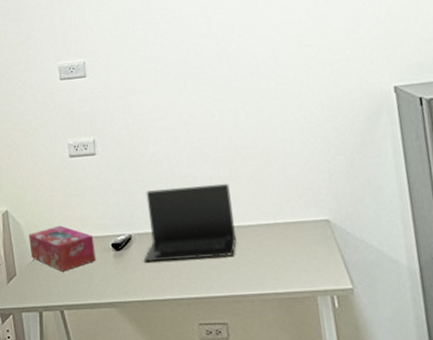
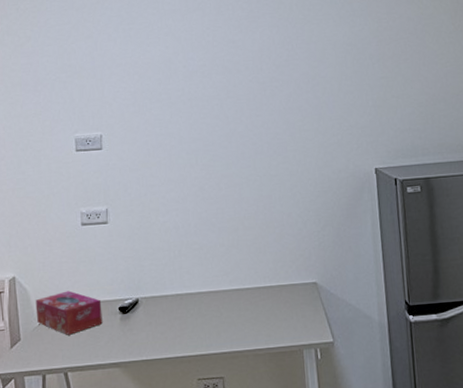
laptop: present [143,183,236,263] -> none [148,250,235,324]

